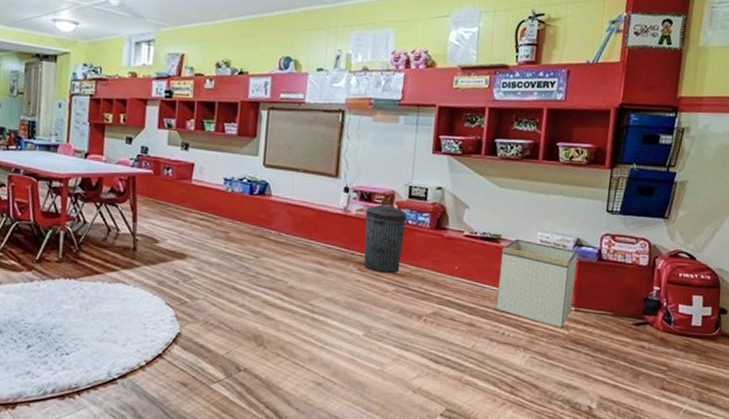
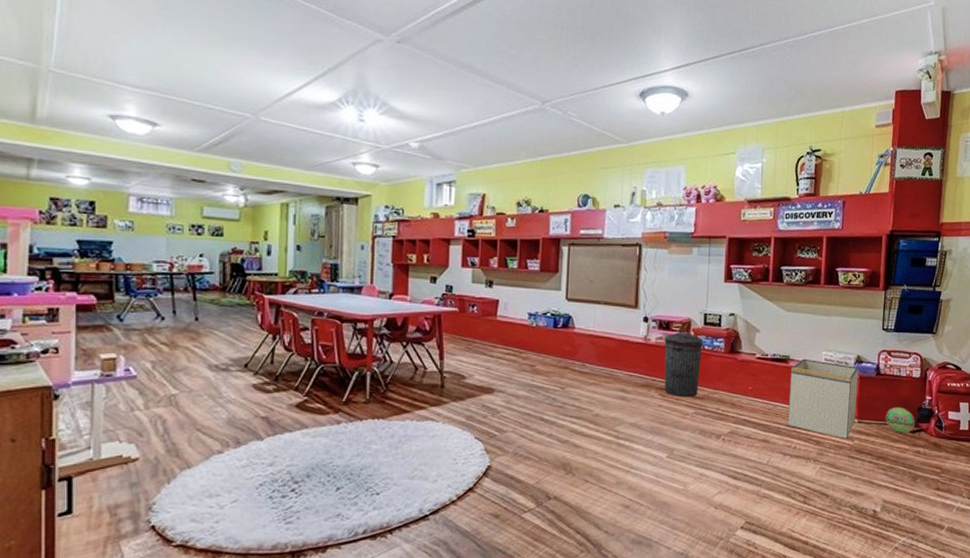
ball: none [605,296,641,325] -> present [885,406,916,433]

